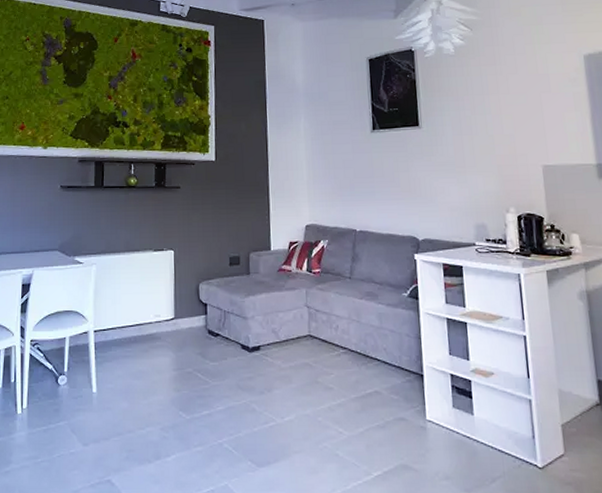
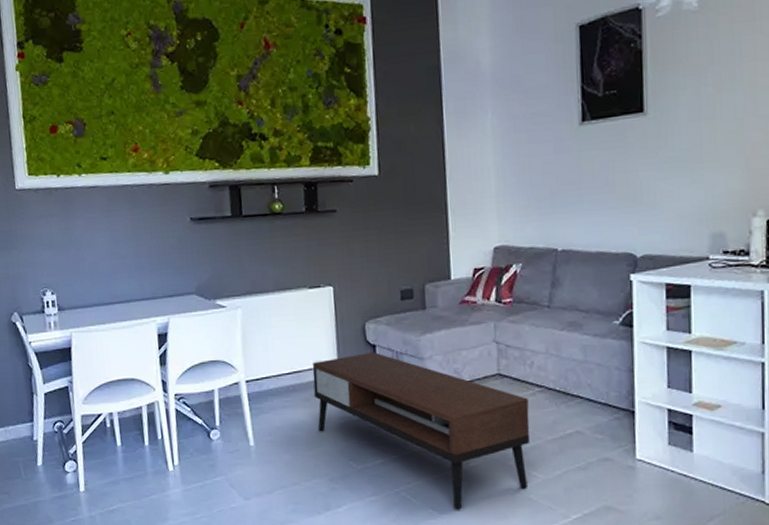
coffee table: none [152,310,337,462] -> present [312,352,531,509]

